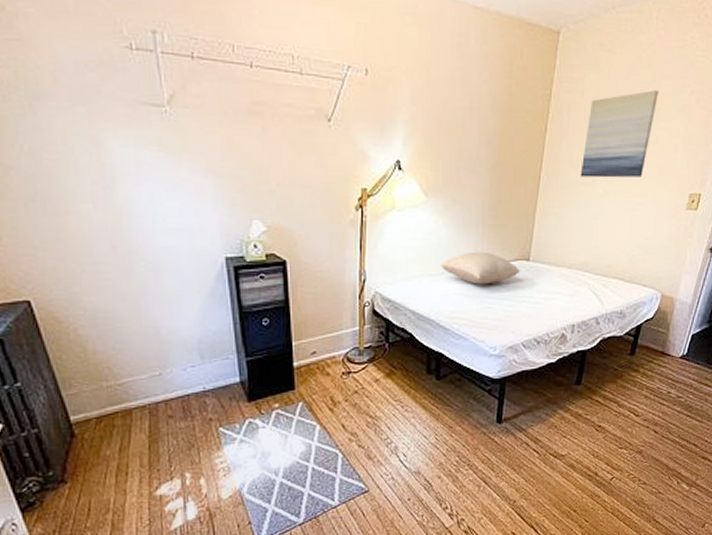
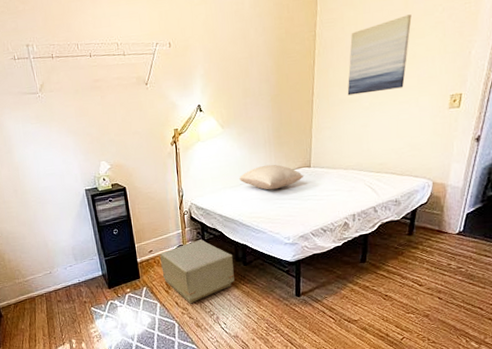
cardboard box: none [325,342,423,428] -> present [159,239,235,304]

